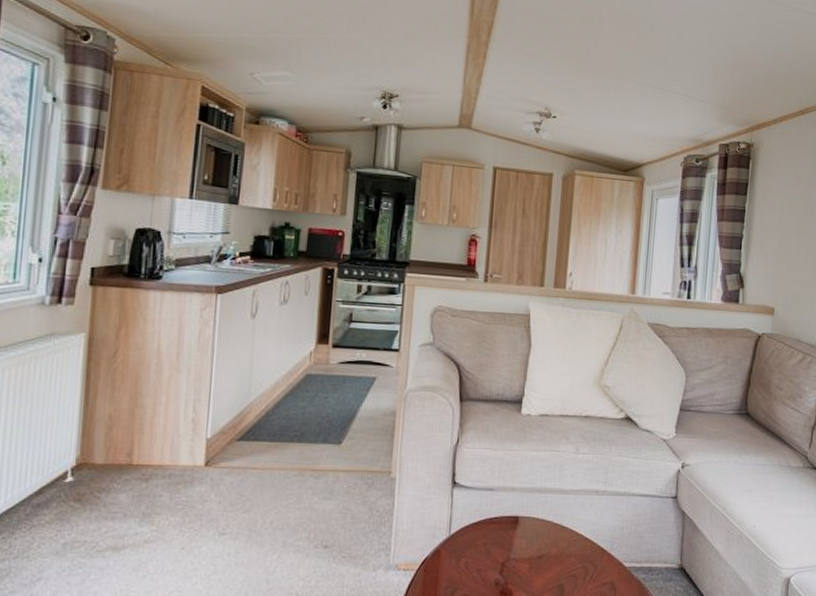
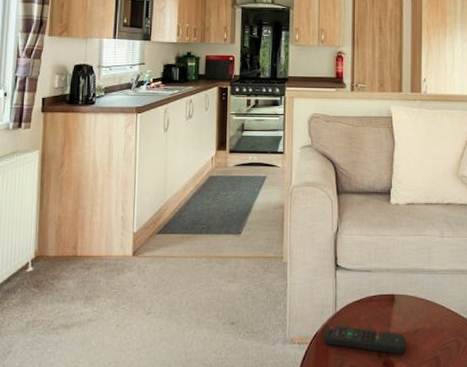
remote control: none [432,549,529,582] -> present [323,325,407,354]

